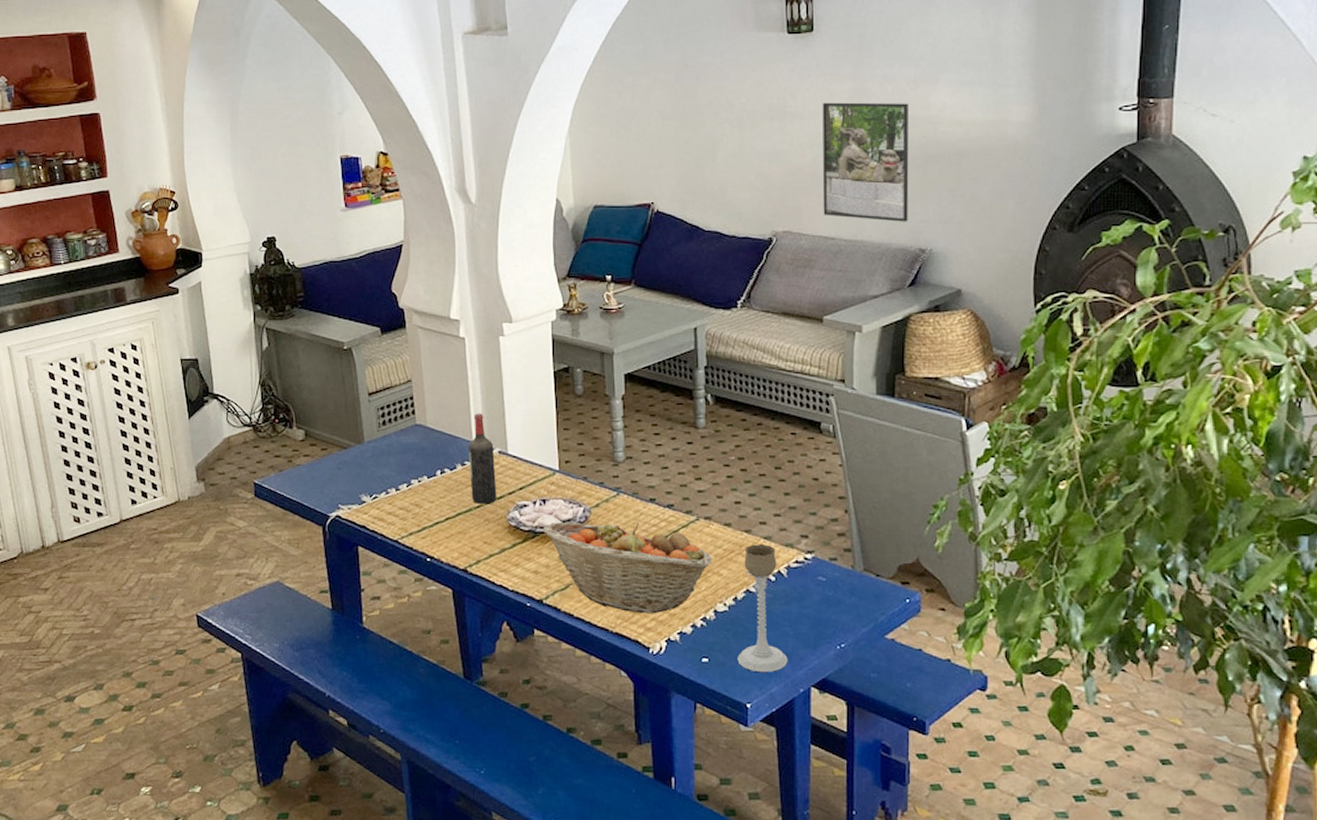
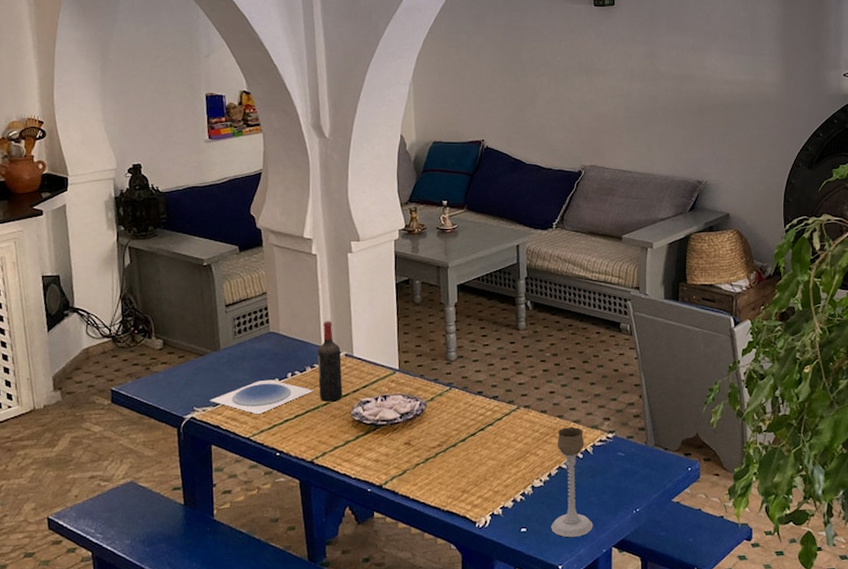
plate: none [355,477,466,516] -> present [209,379,314,415]
fruit basket: present [542,521,713,614] -> none [383,413,531,492]
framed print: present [822,102,909,222] -> none [621,62,689,159]

